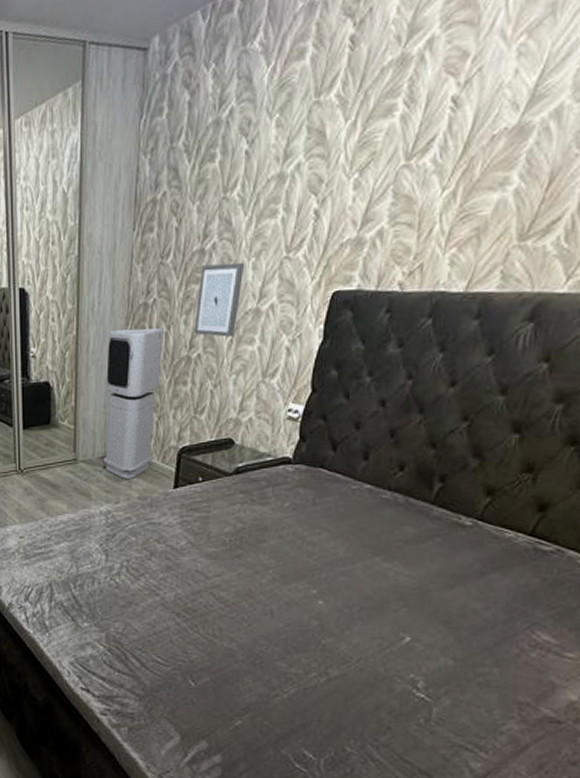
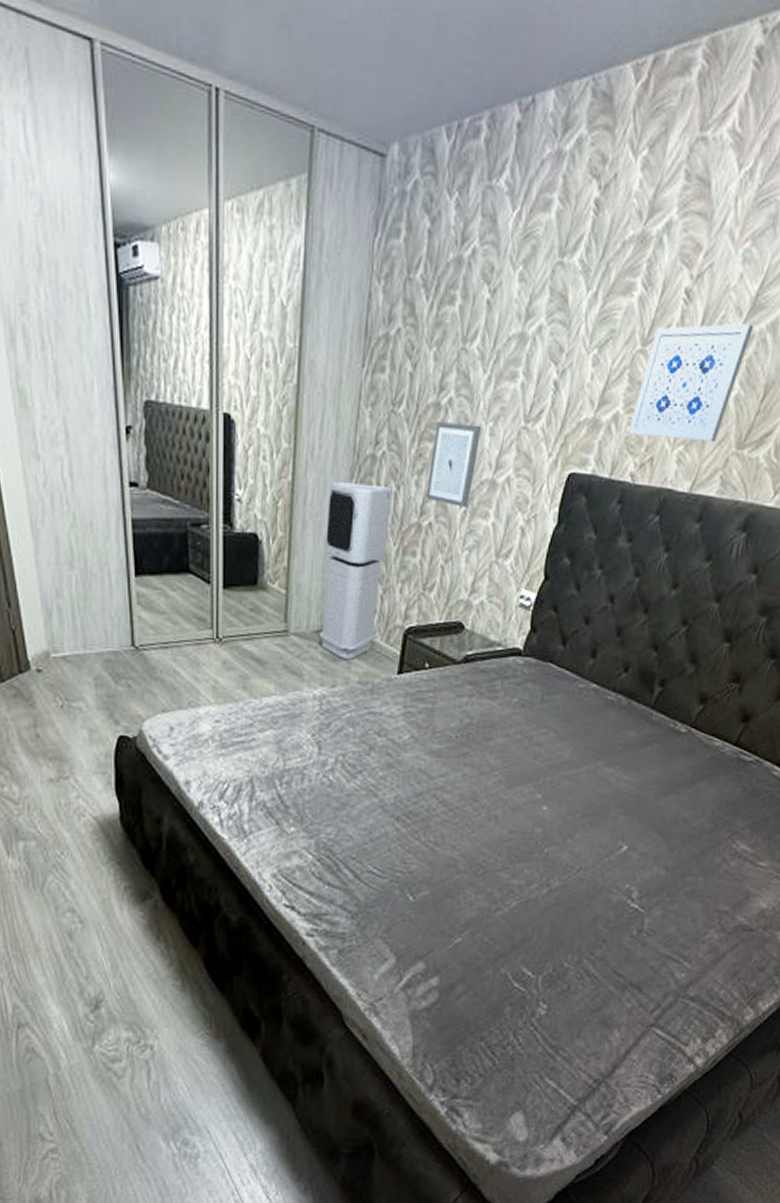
wall art: none [394,116,534,246] -> present [628,324,754,443]

